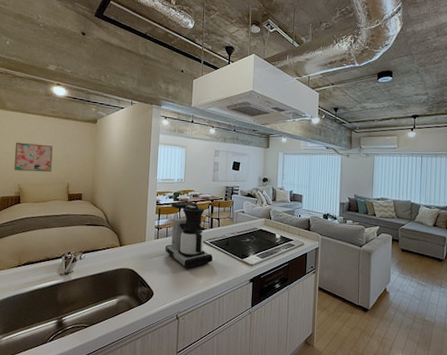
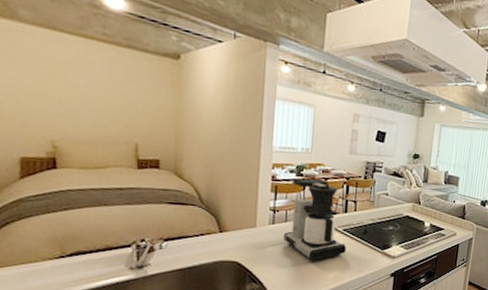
wall art: present [14,142,53,172] -> none [40,75,108,125]

